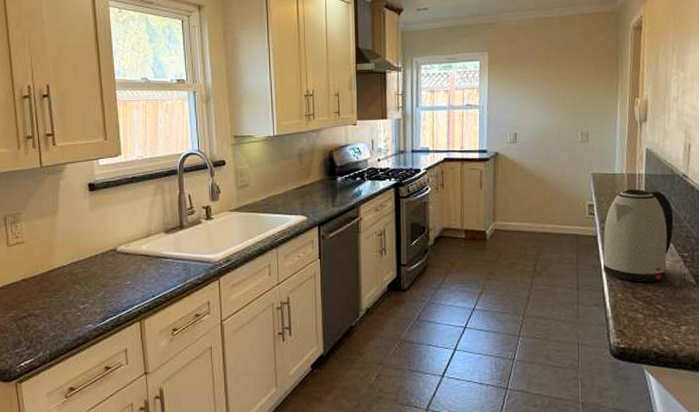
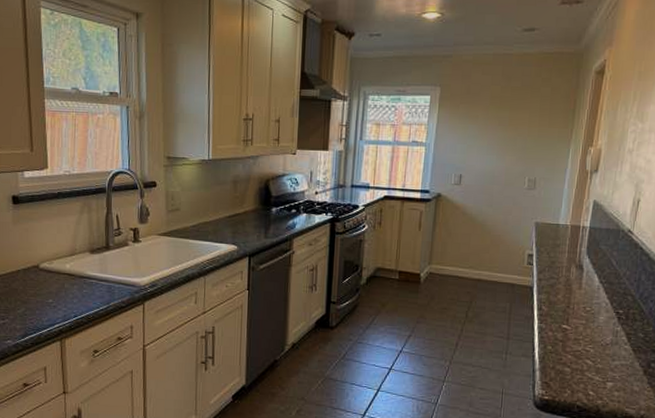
kettle: present [602,189,674,282] -> none [535,241,614,337]

